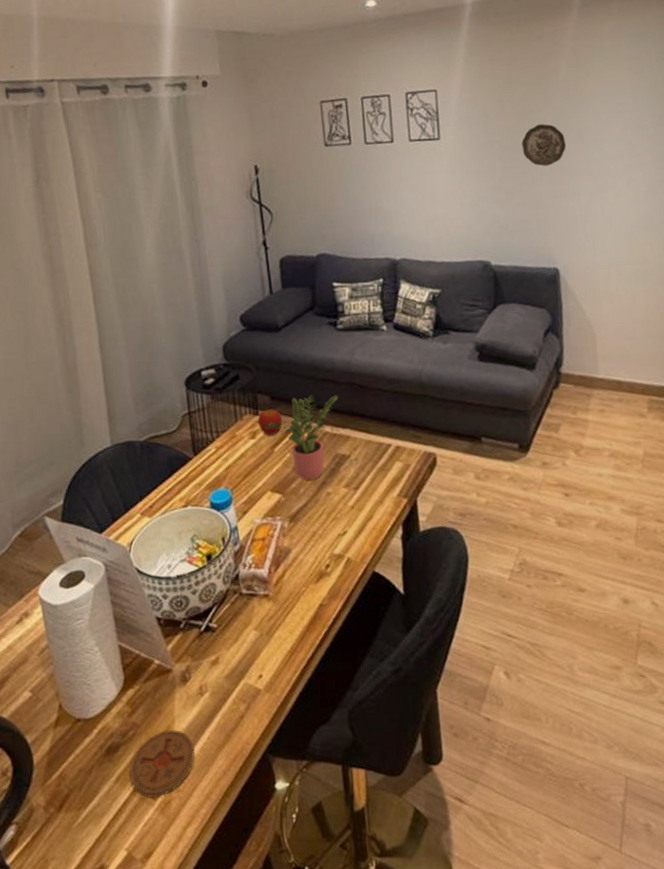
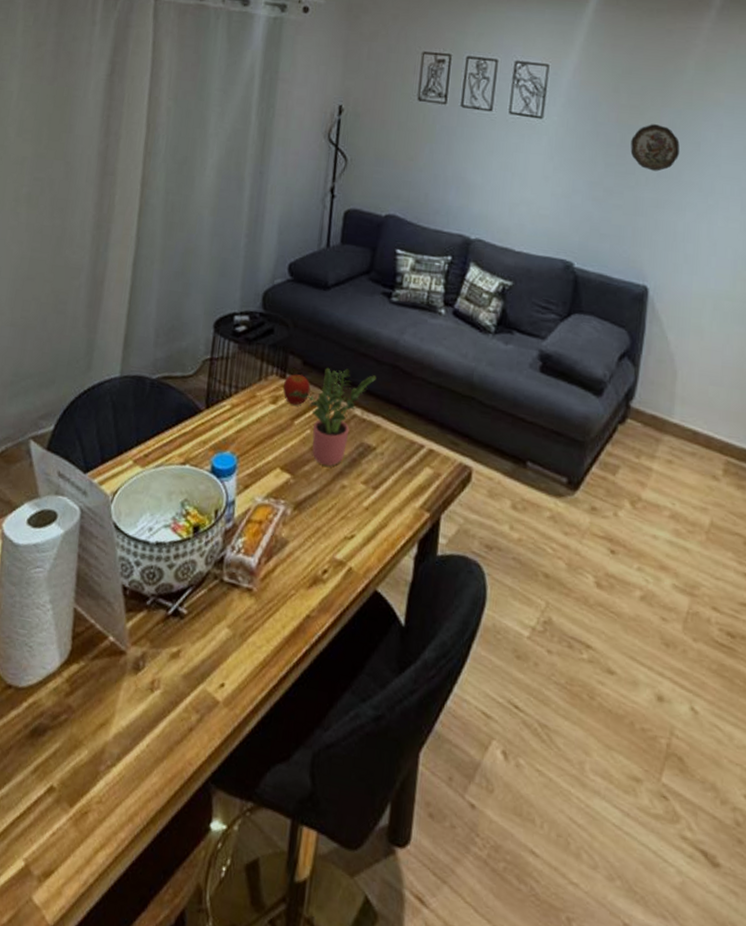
coaster: present [129,729,196,798] -> none [49,723,130,804]

